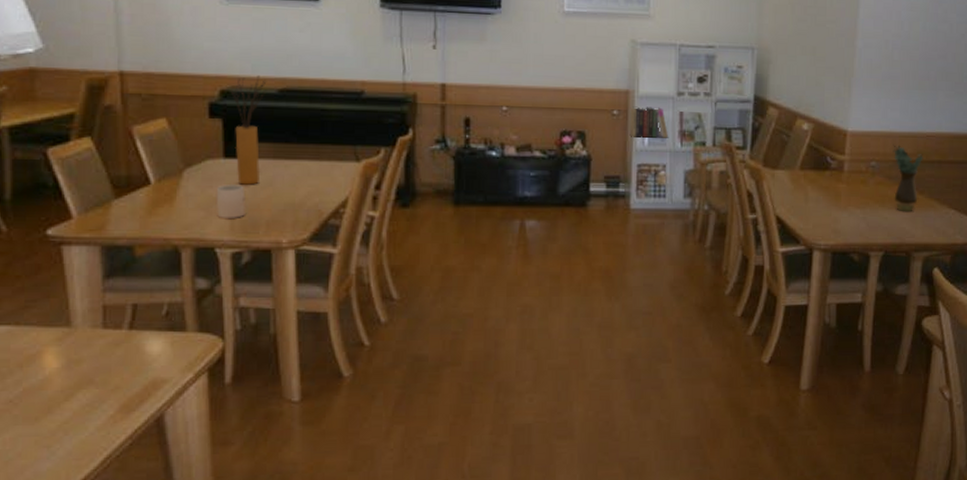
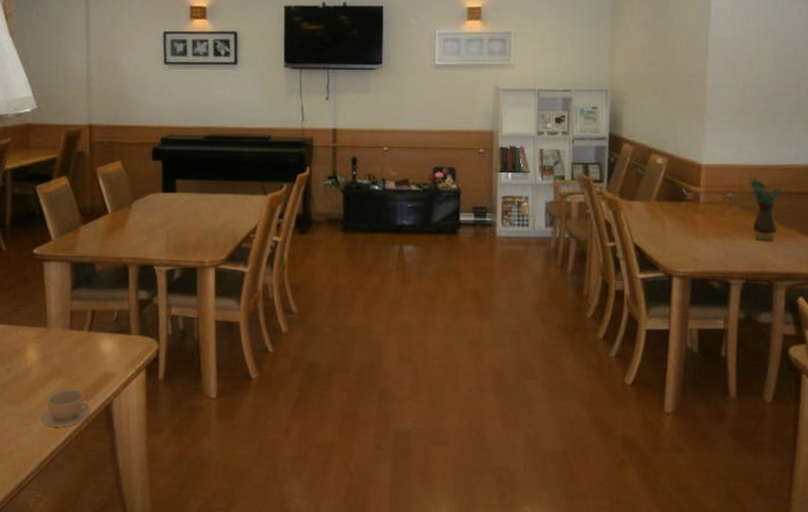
teacup: none [68,400,135,447] -> present [41,389,90,427]
mug: present [216,185,246,218] -> none [155,214,178,242]
vase: present [231,75,267,186] -> none [169,125,196,215]

